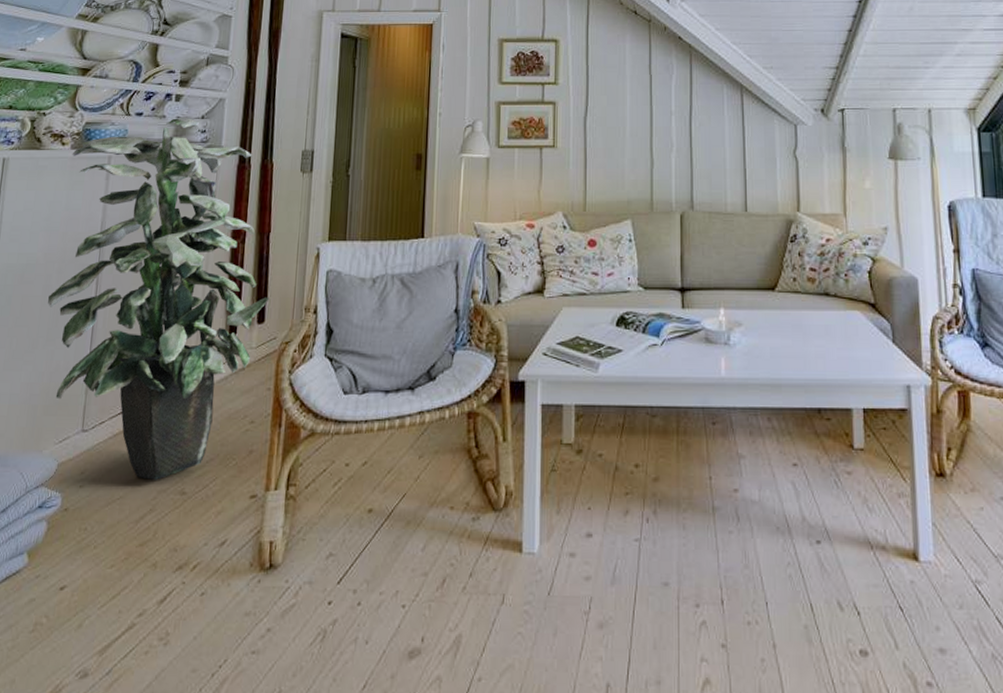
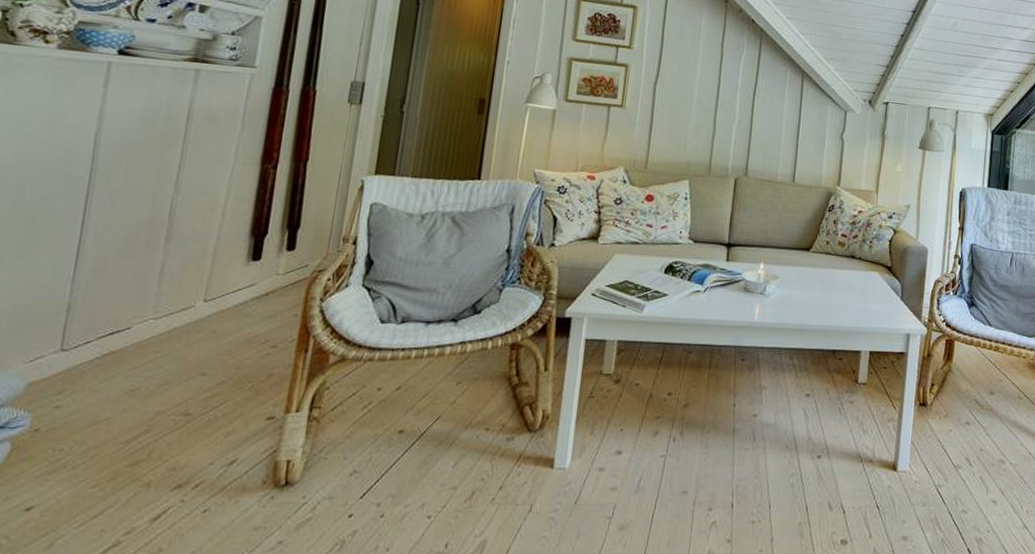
indoor plant: present [48,118,270,480] -> none [19,30,303,401]

